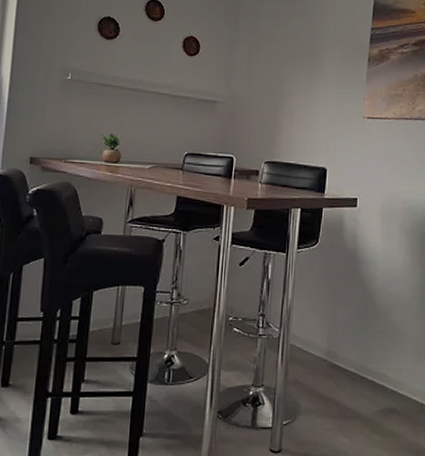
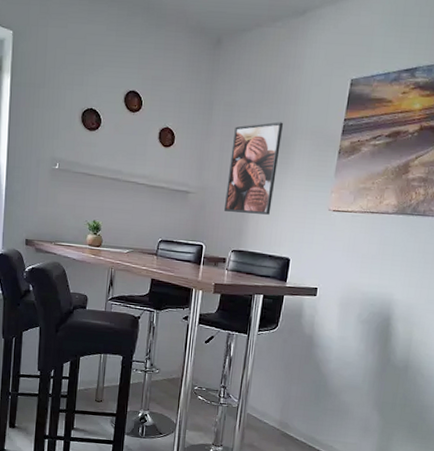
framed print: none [254,31,312,123] -> present [223,122,284,215]

